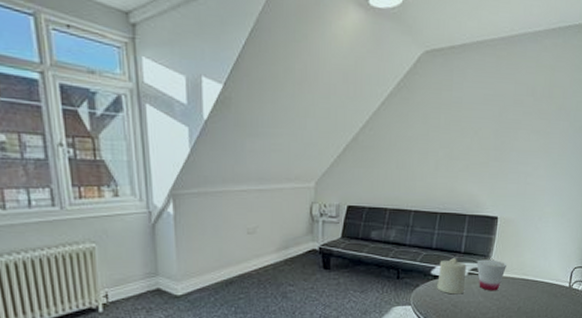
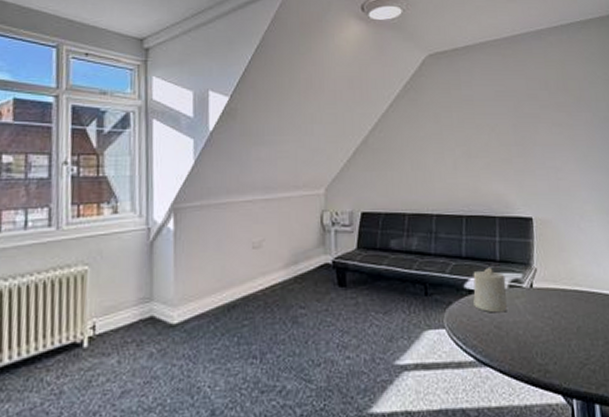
cup: present [477,259,508,291] -> none [516,268,554,307]

